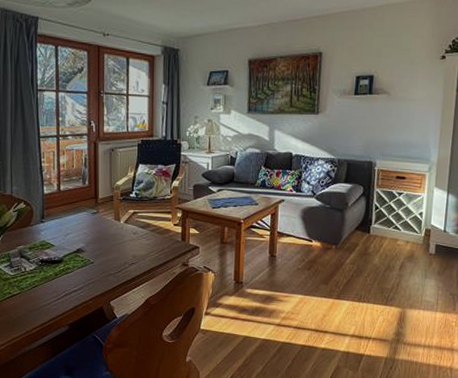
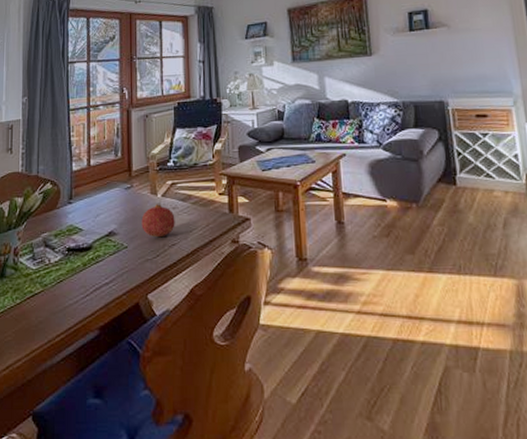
fruit: none [106,229,135,257] -> present [141,204,175,238]

